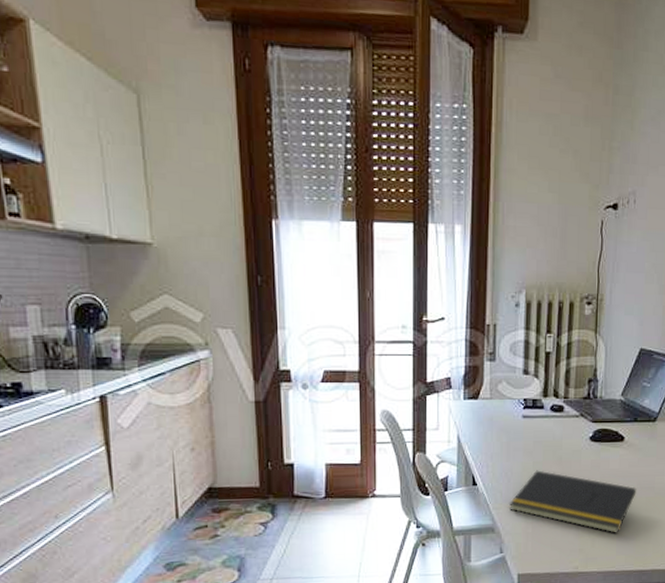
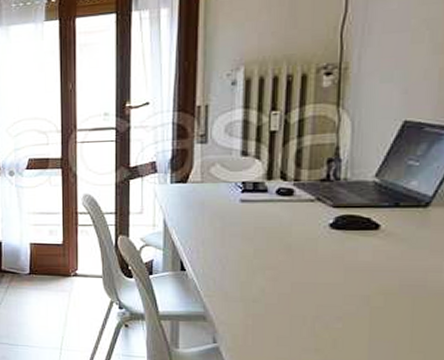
notepad: present [510,470,637,533] -> none [225,258,399,336]

